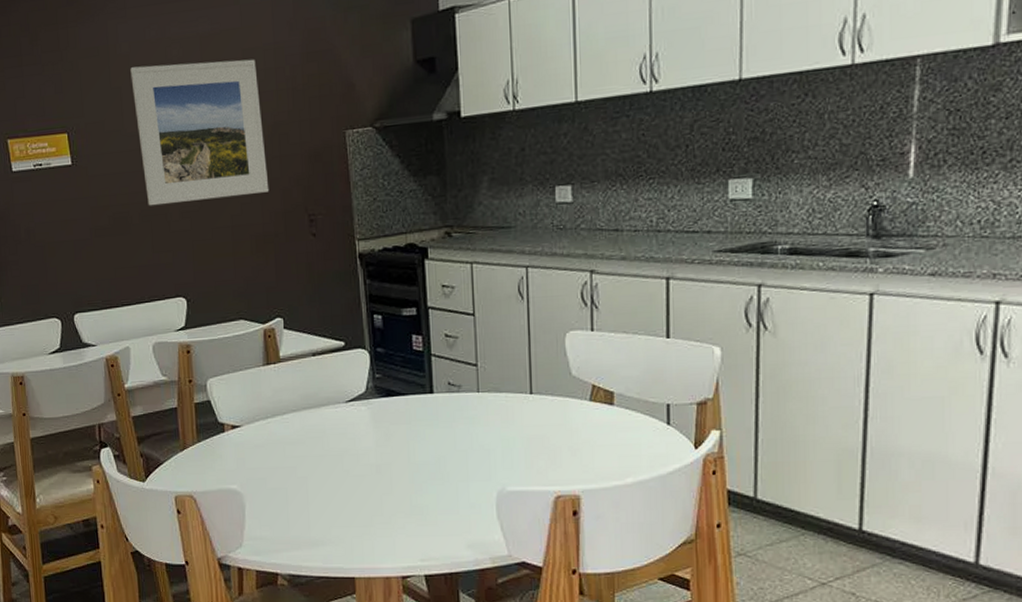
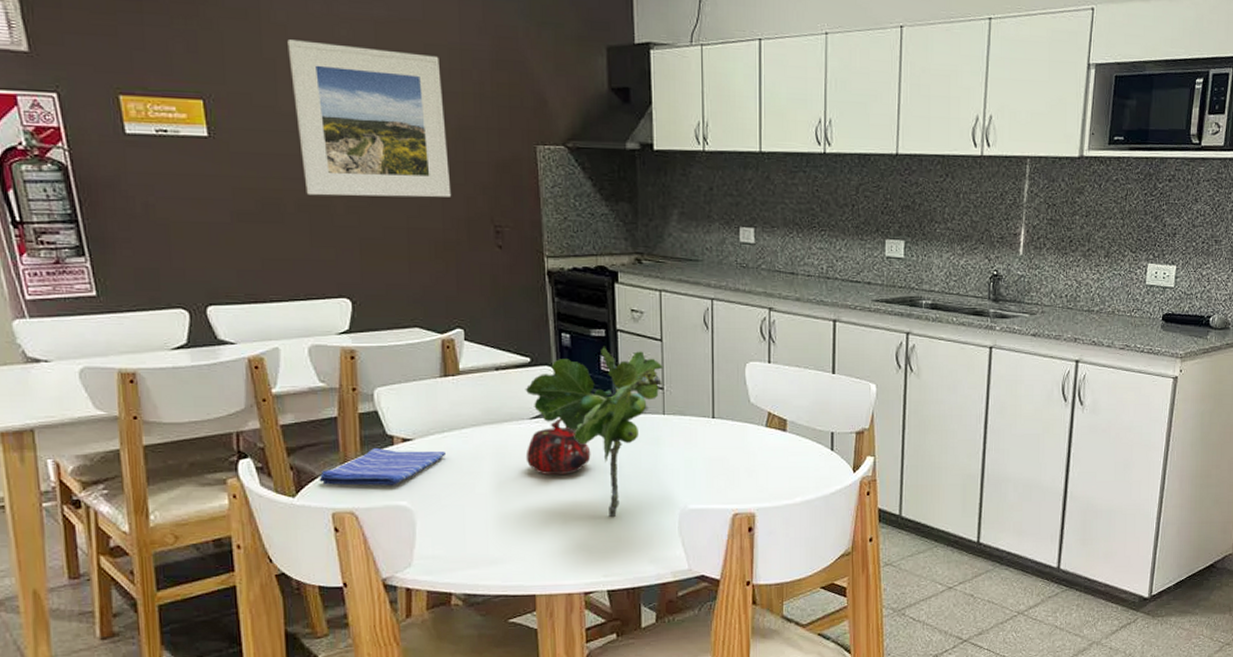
dish towel: none [163,434,271,471] -> present [319,447,447,486]
plant: none [340,324,477,499] -> present [525,346,664,517]
teapot: none [342,400,405,458] -> present [525,418,591,476]

